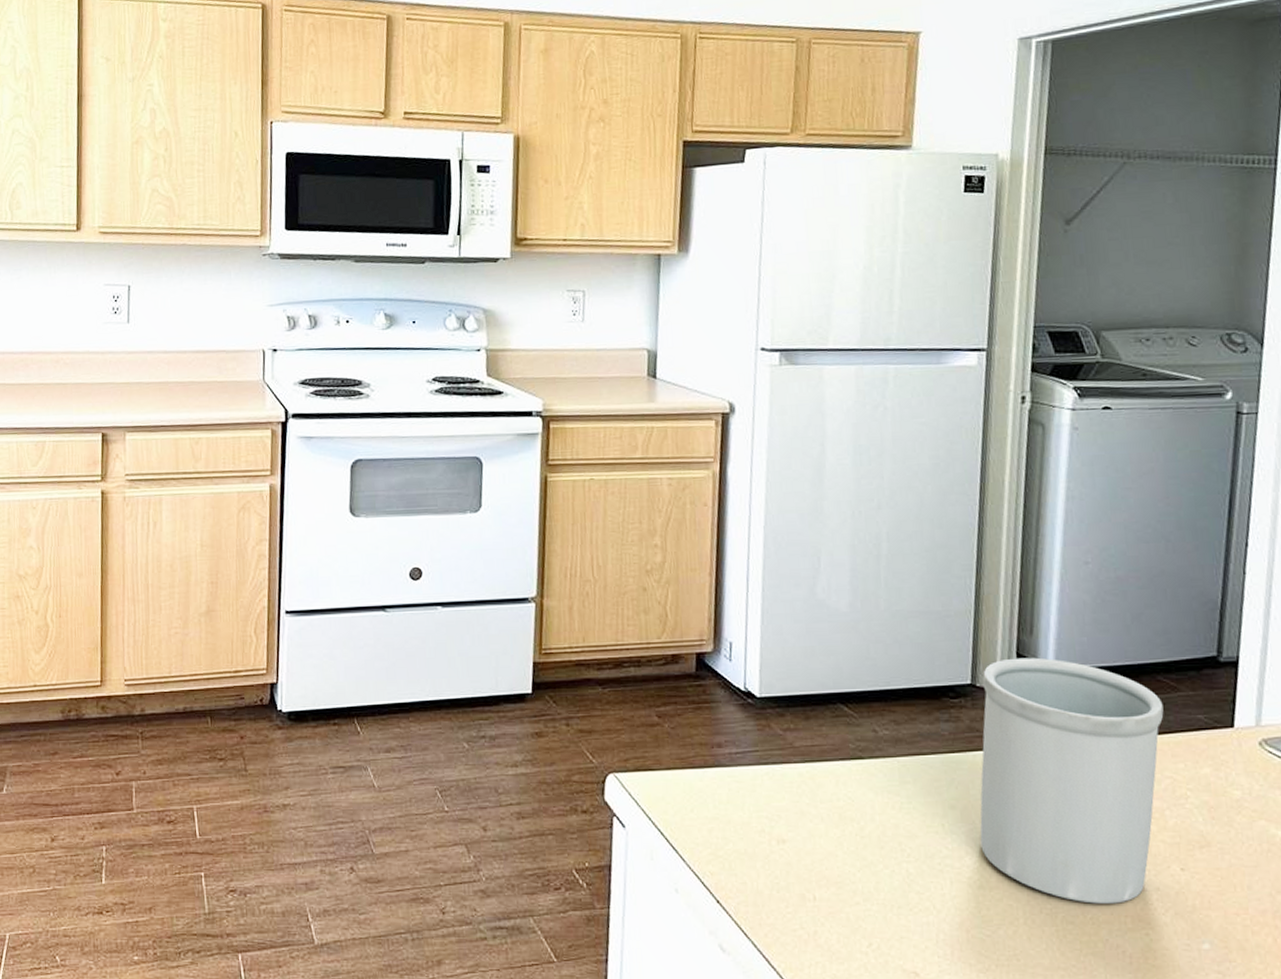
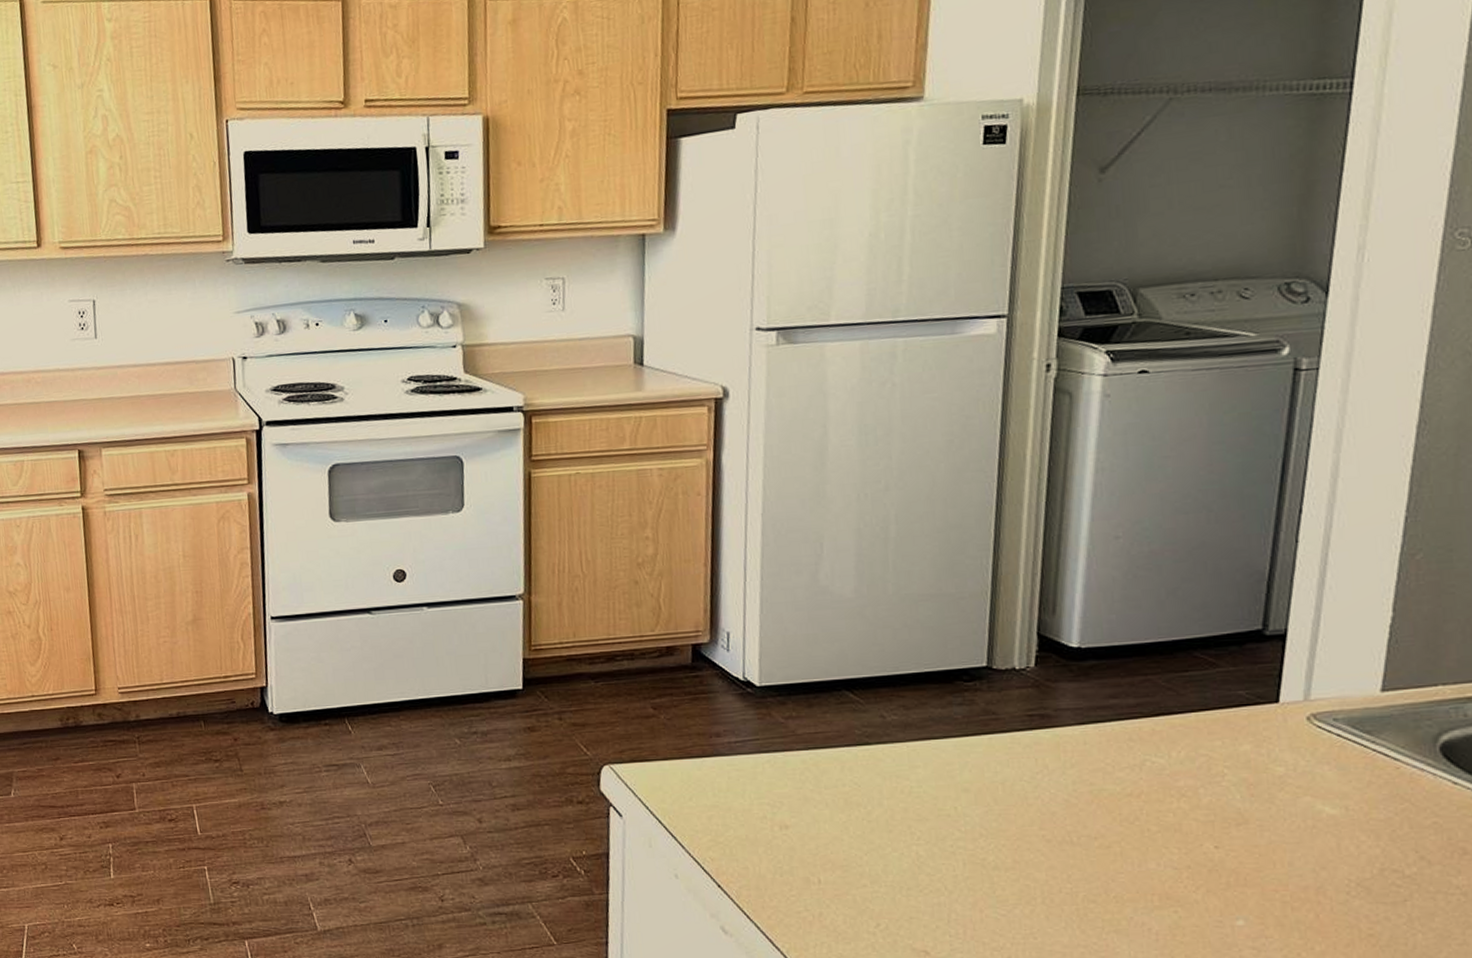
utensil holder: present [980,657,1164,904] -> none [995,637,1200,883]

